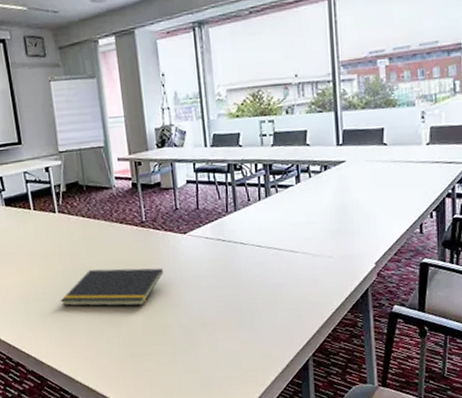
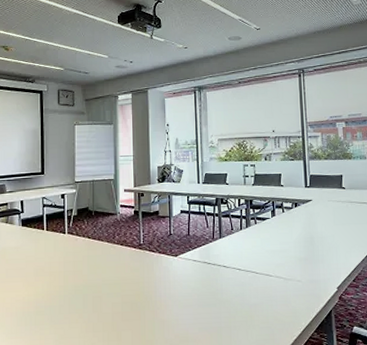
notepad: present [60,268,164,307] -> none [59,285,155,321]

